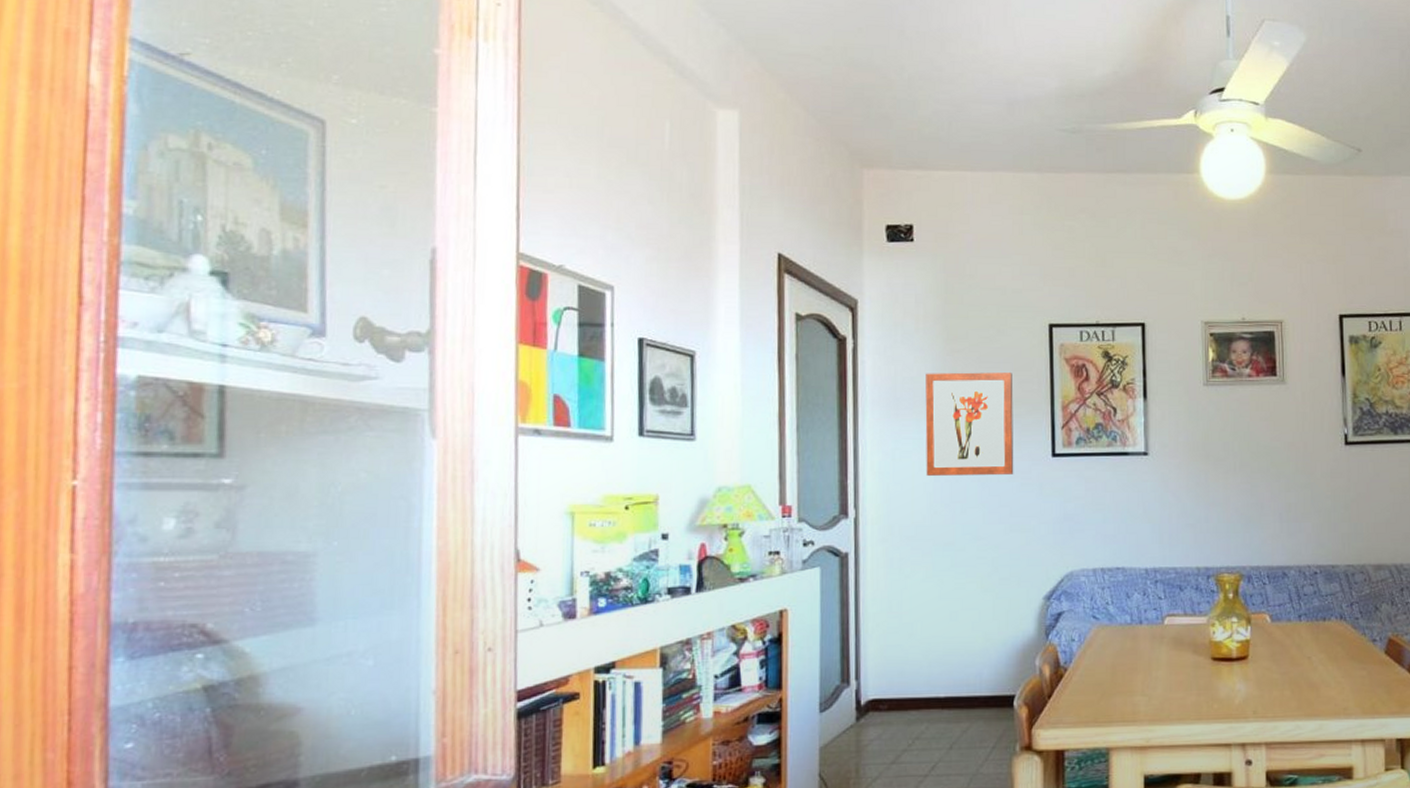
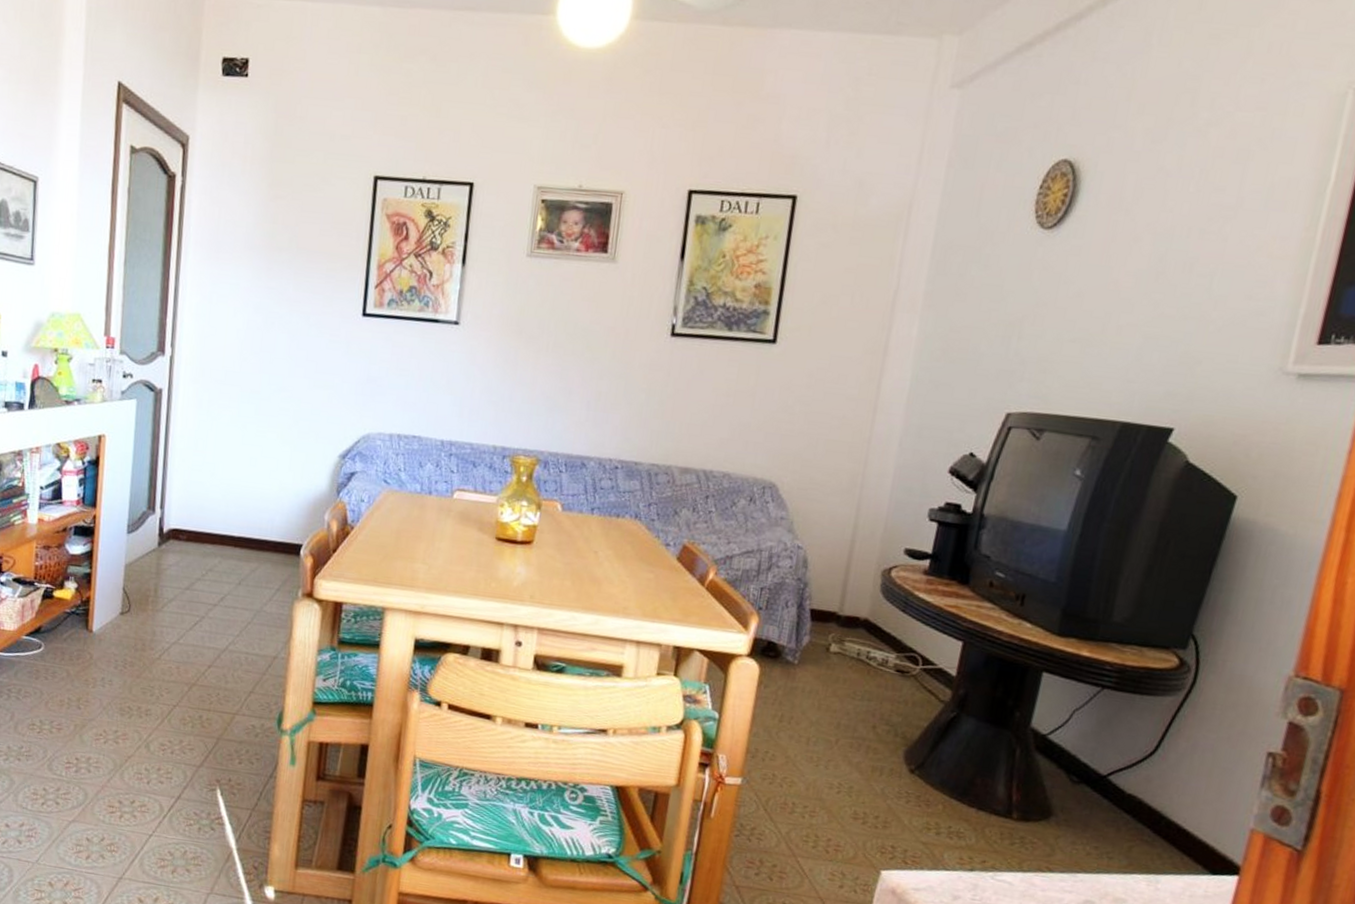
wall art: present [925,372,1014,477] -> none [239,217,332,330]

